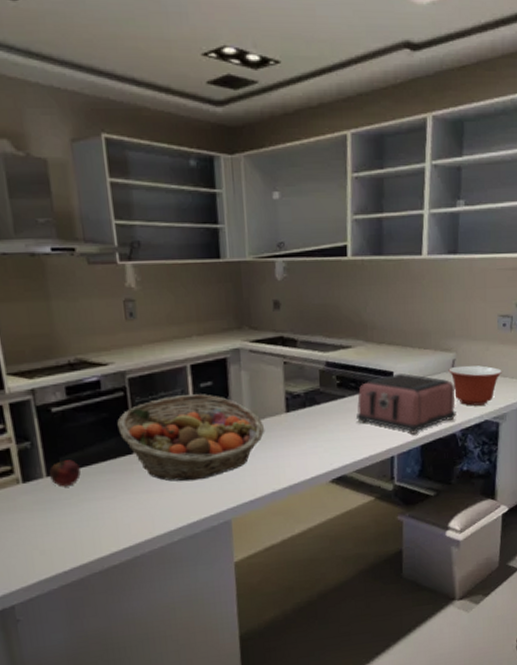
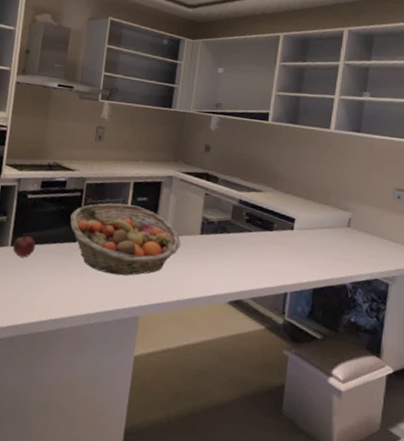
toaster: present [357,373,456,434] -> none [259,221,350,277]
mixing bowl: present [448,365,503,406] -> none [344,224,396,265]

